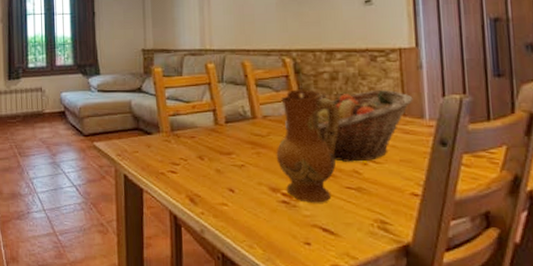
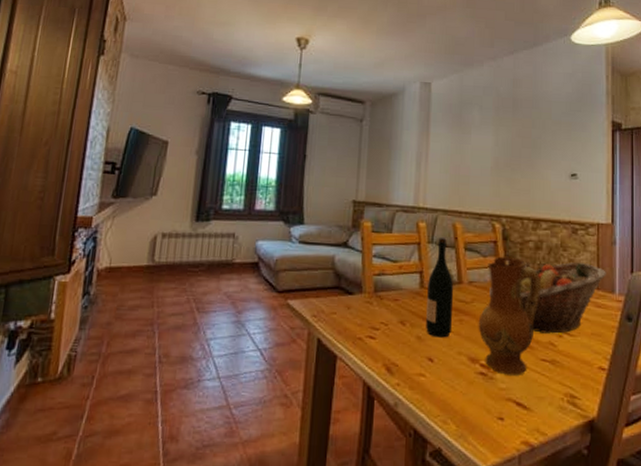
wine bottle: none [222,76,251,170] -> present [426,238,454,338]

